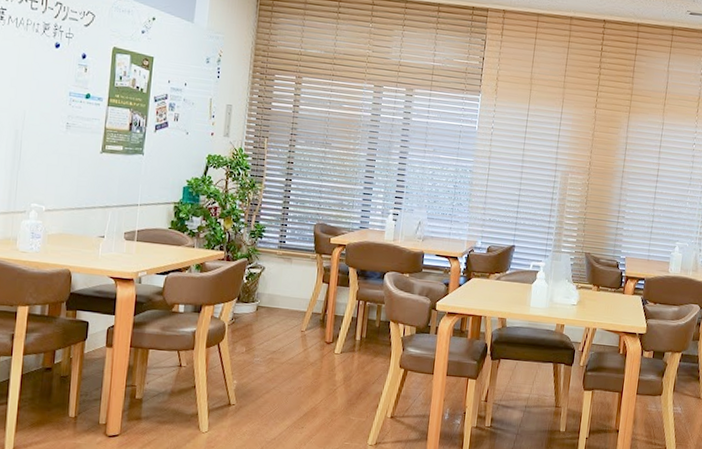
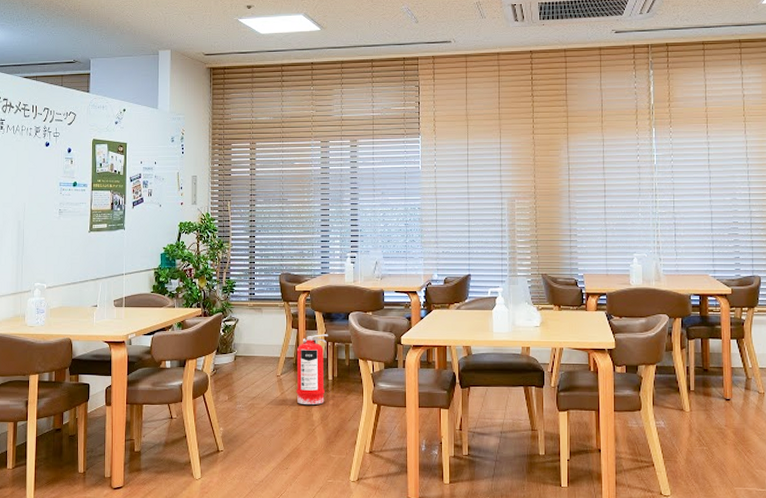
fire extinguisher: none [320,291,360,365] -> present [296,334,328,405]

